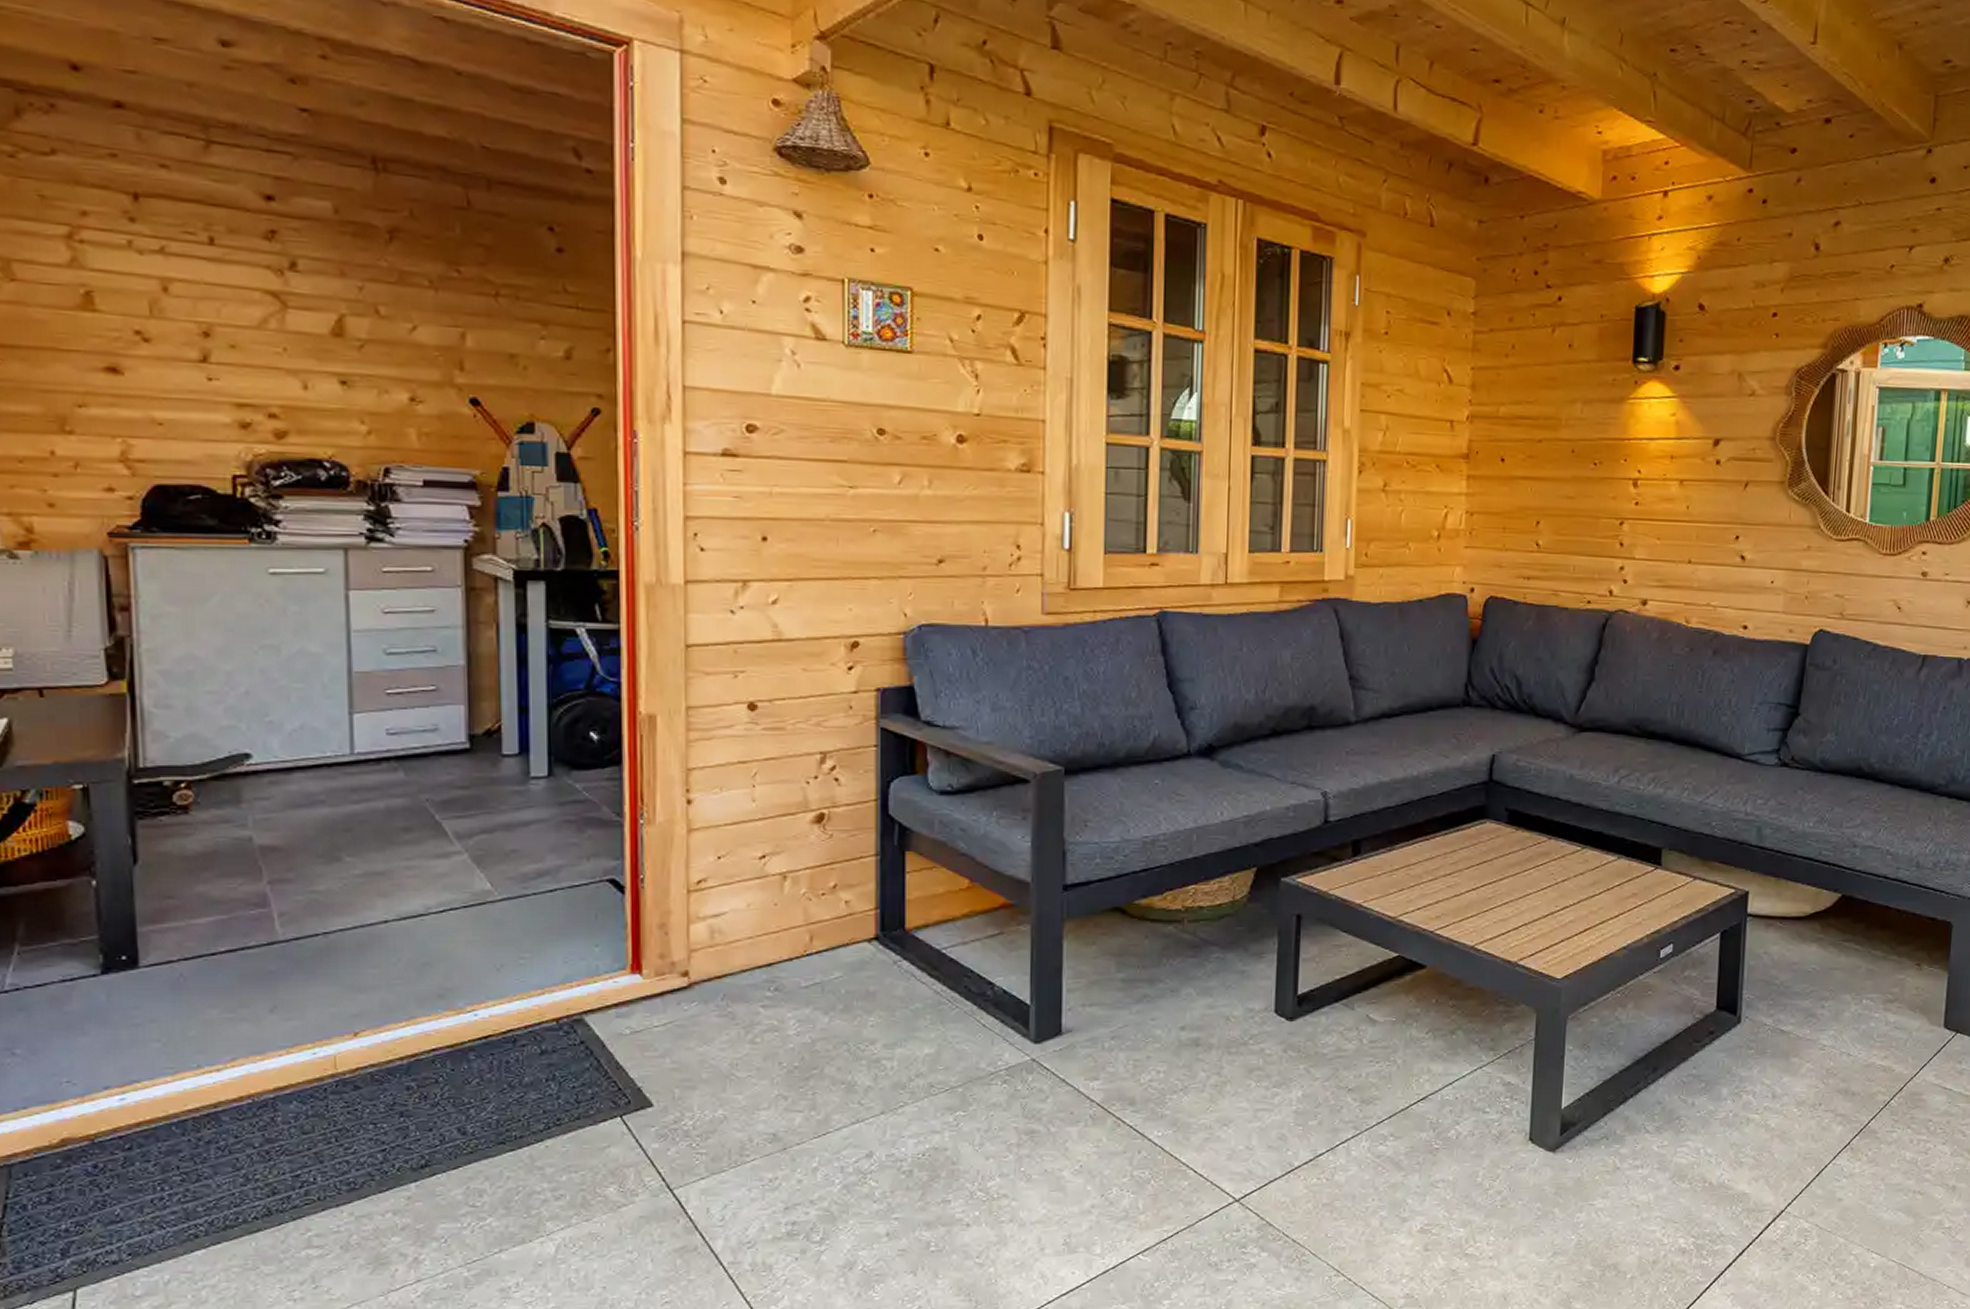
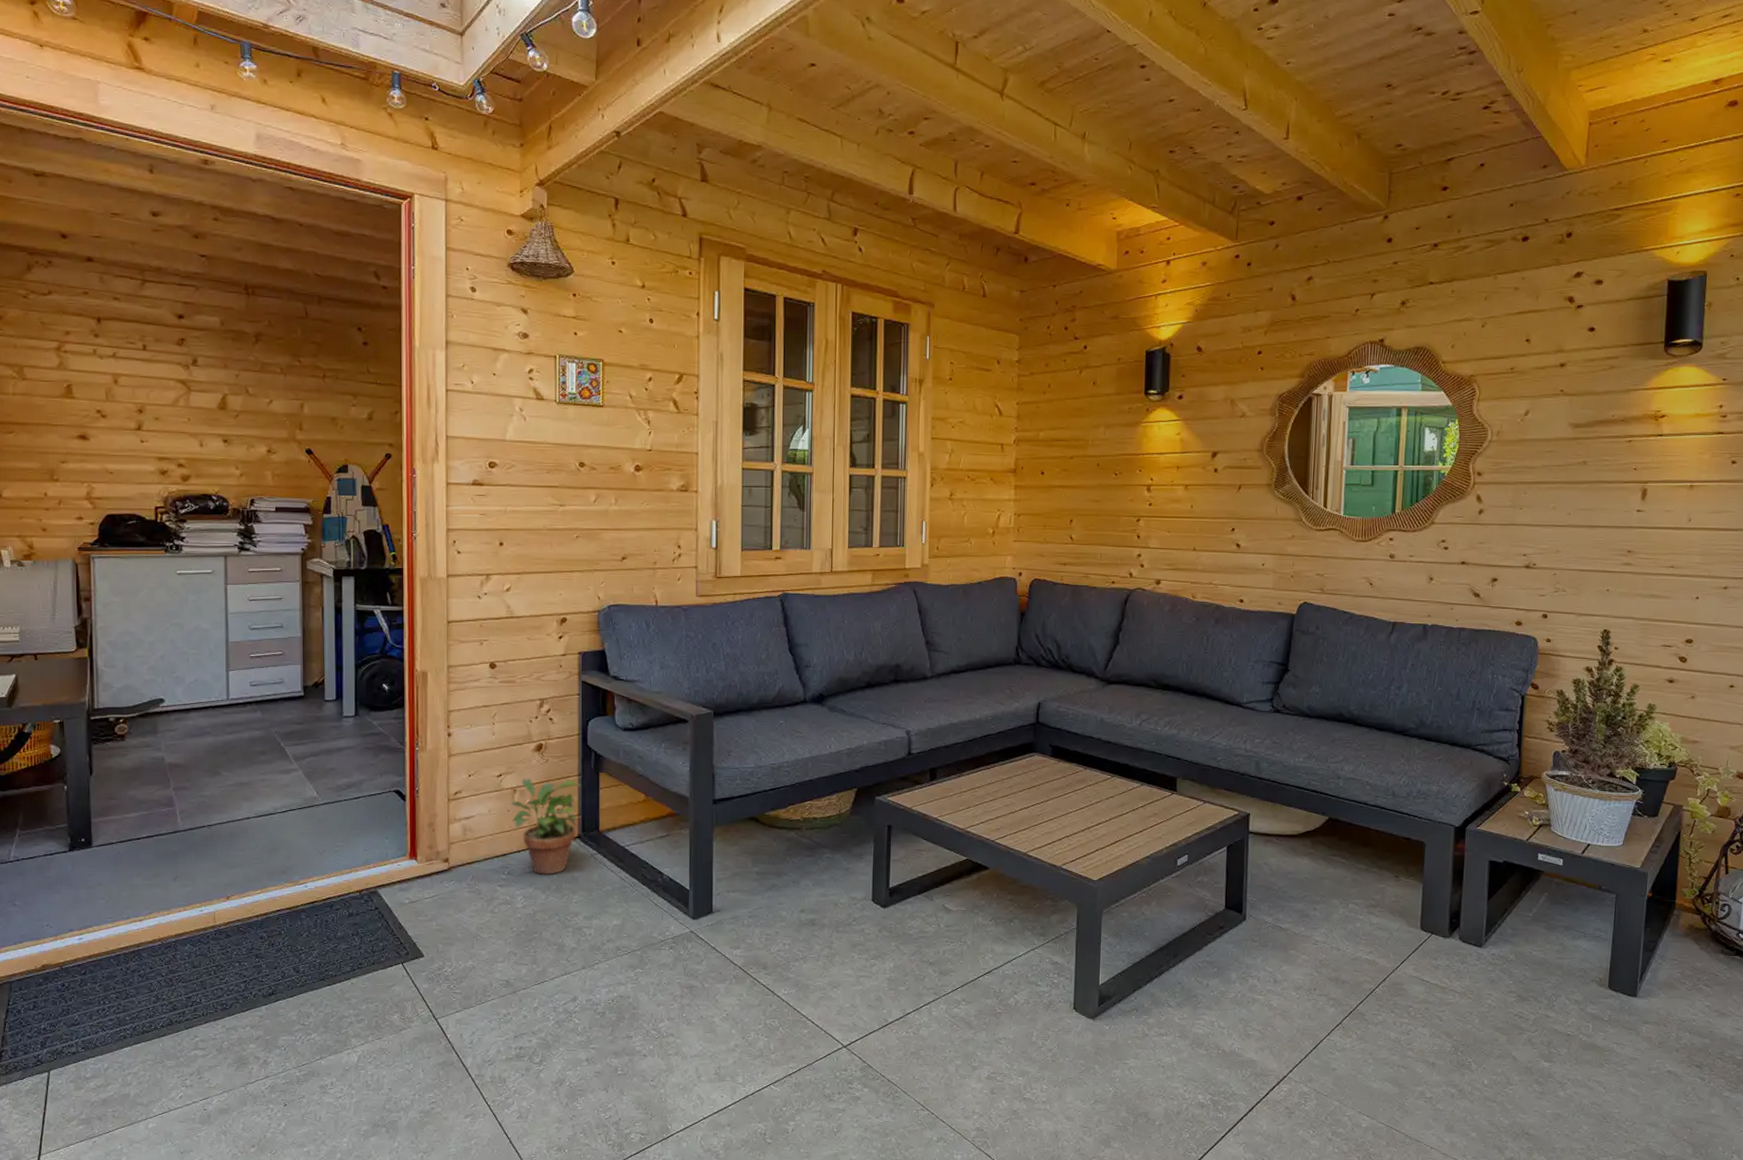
potted plant: none [779,860,880,990] -> present [511,778,581,875]

